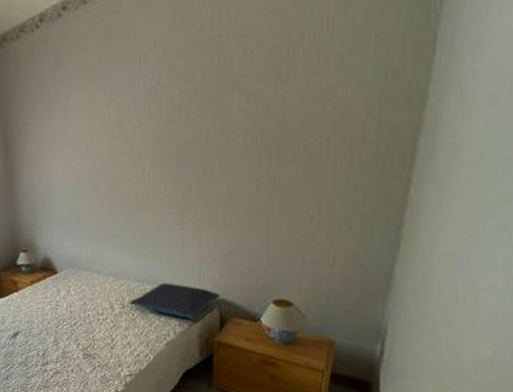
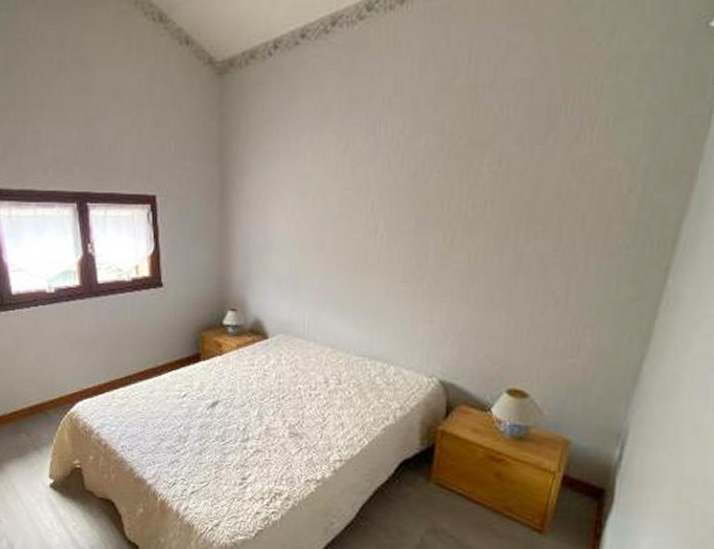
pillow: present [129,283,221,319] -> none [346,360,449,404]

